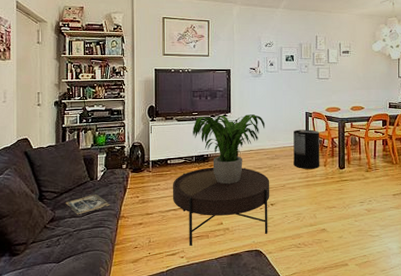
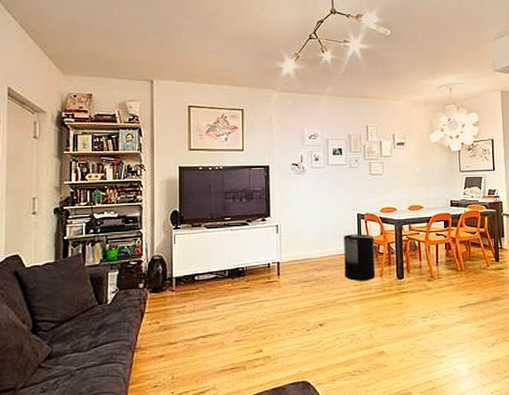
magazine: present [65,194,111,215] -> none [66,321,124,349]
coffee table: present [172,167,270,246] -> none [200,282,318,381]
potted plant: present [193,114,265,185] -> none [225,218,311,303]

